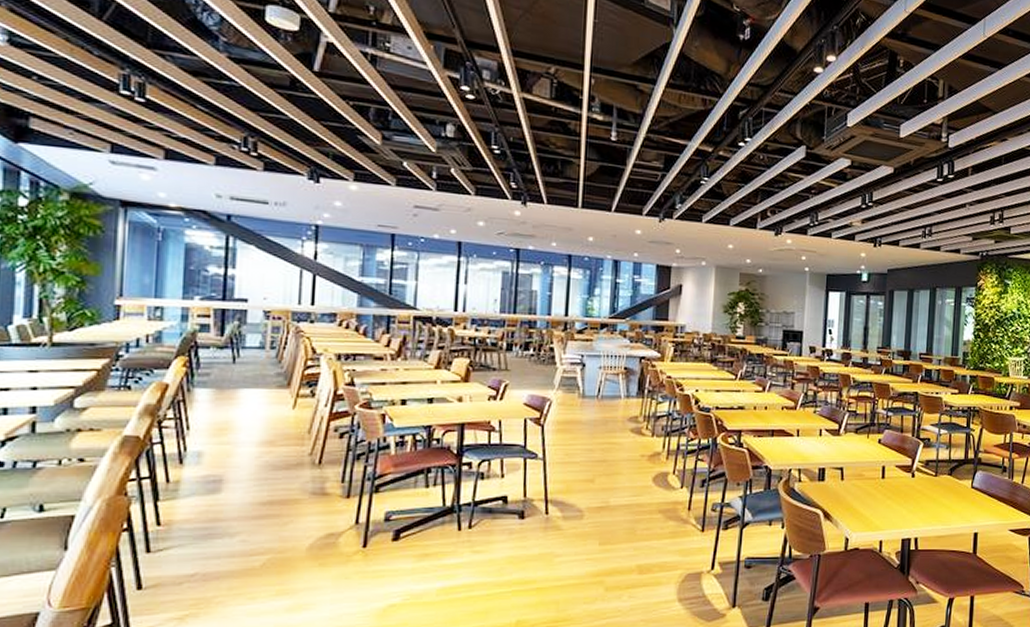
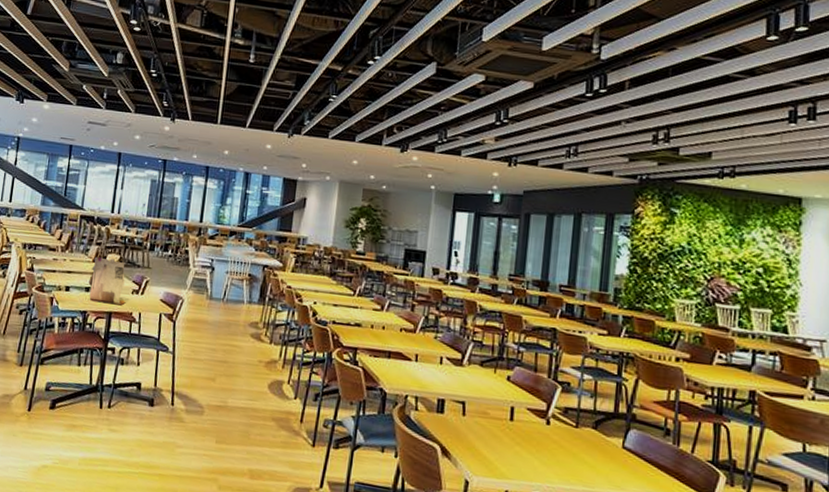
paper bag: none [431,362,481,415] -> present [88,256,126,306]

